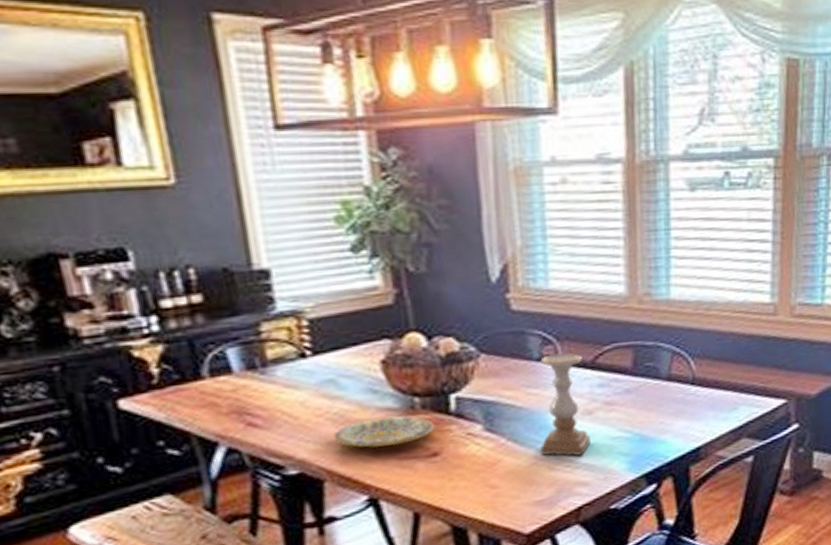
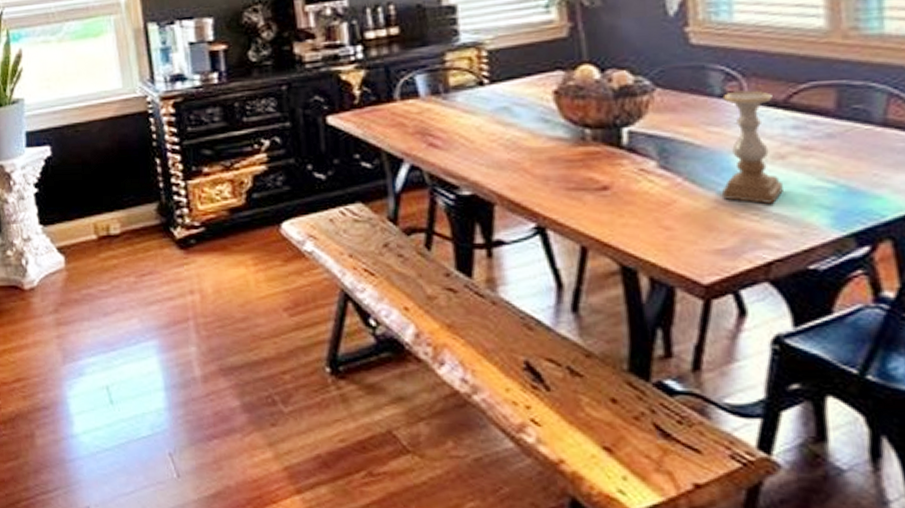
plate: present [333,415,435,448] -> none [505,145,606,176]

